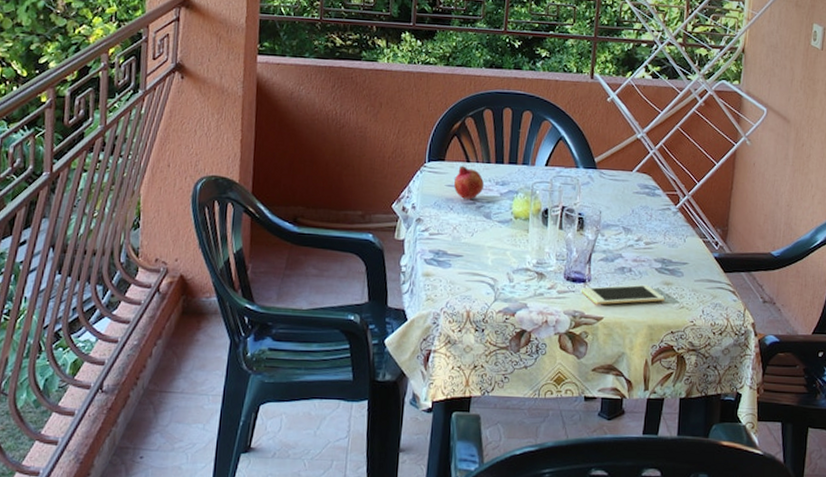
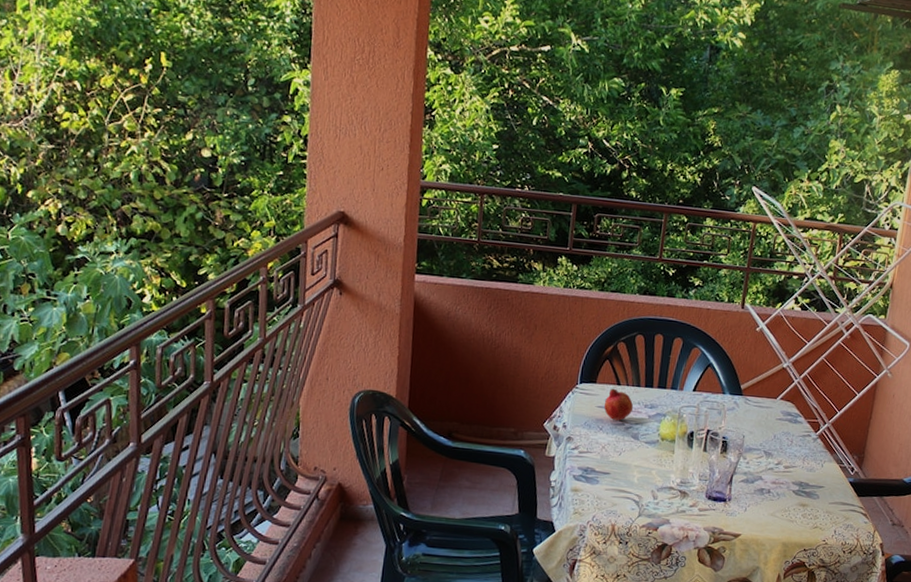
cell phone: present [581,284,665,305] -> none [721,505,800,523]

